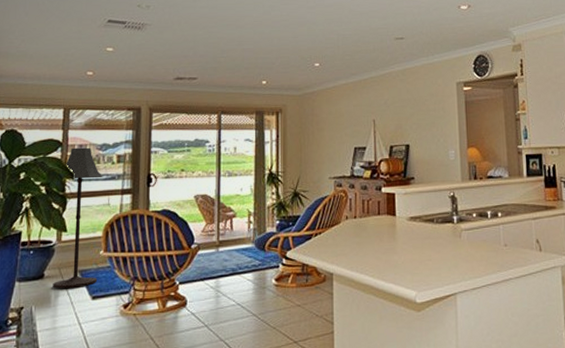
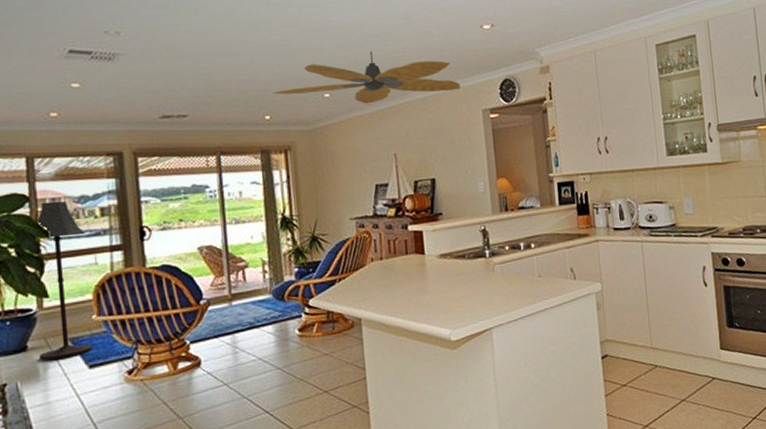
ceiling fan: none [270,27,438,74] -> present [272,51,461,104]

